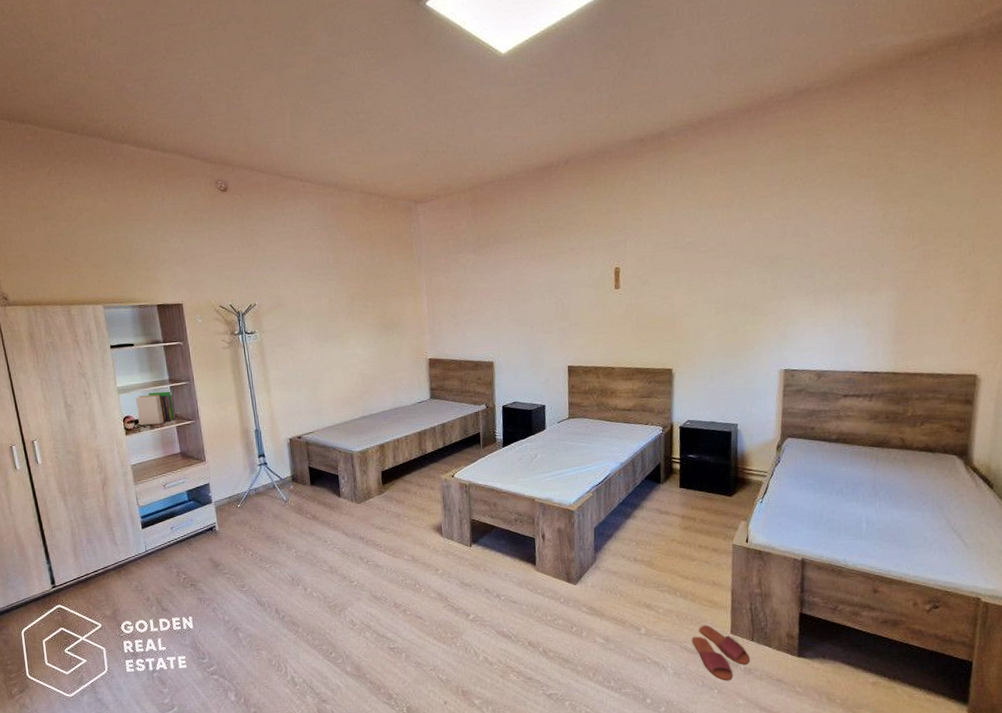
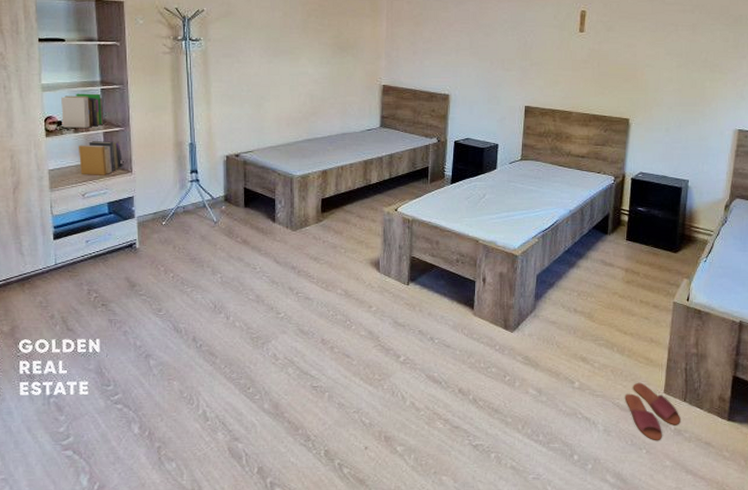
books: none [156,434,198,467] -> present [79,141,124,175]

